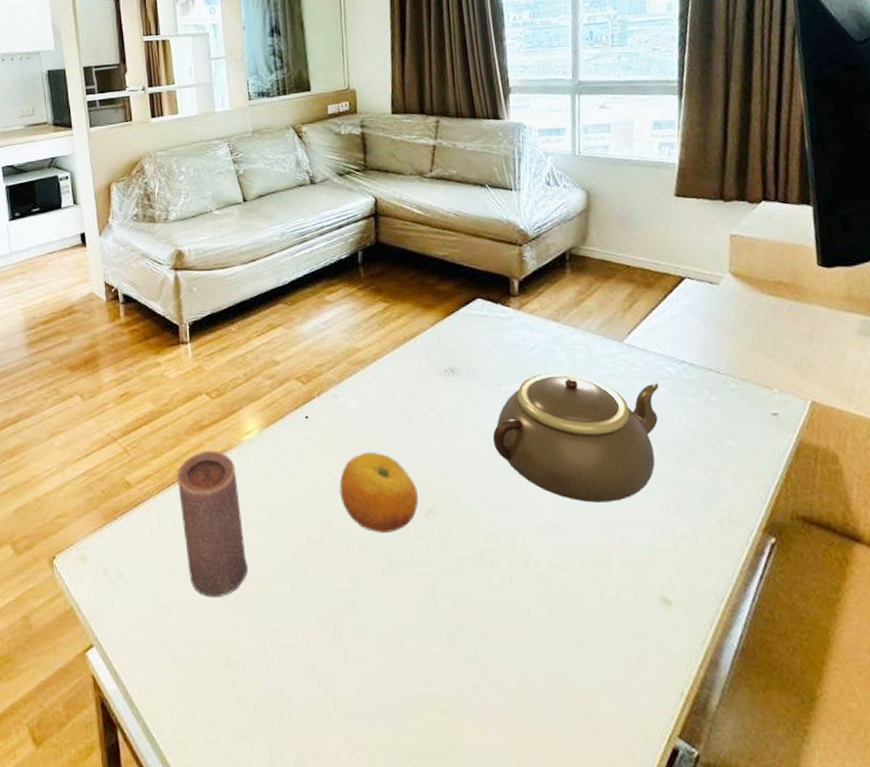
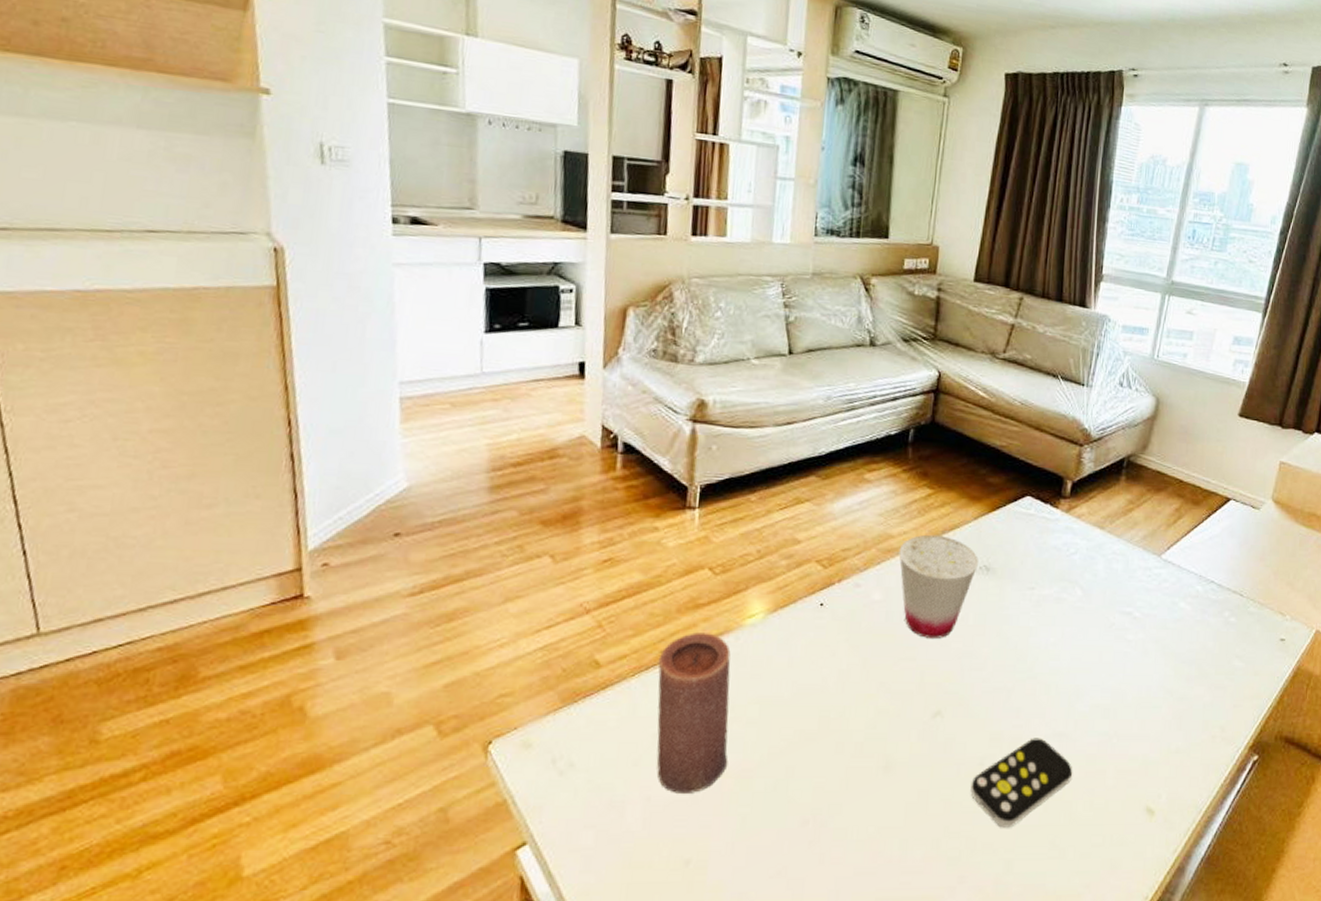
fruit: present [339,452,419,533] -> none [844,647,928,733]
cup: none [367,344,443,441] -> present [899,534,978,638]
remote control: none [475,530,576,622] -> present [970,738,1073,828]
teapot: present [492,372,660,503] -> none [1015,580,1186,714]

